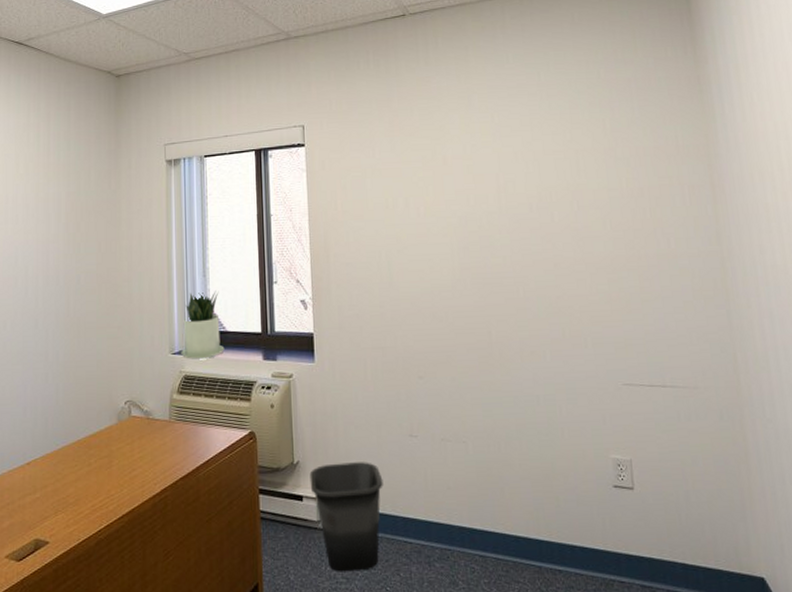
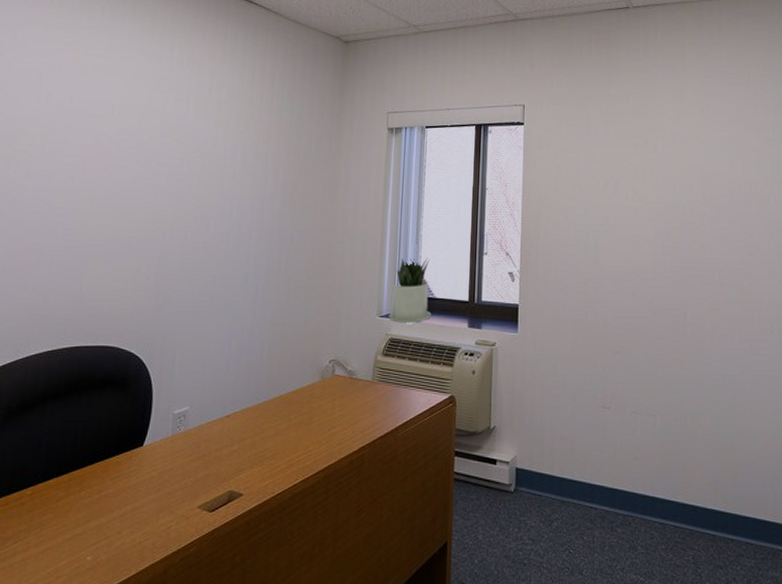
waste bin: present [309,462,383,572] -> none [504,430,574,534]

